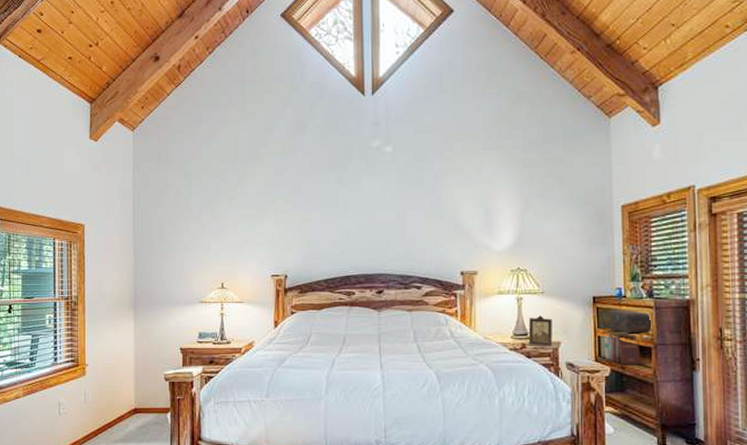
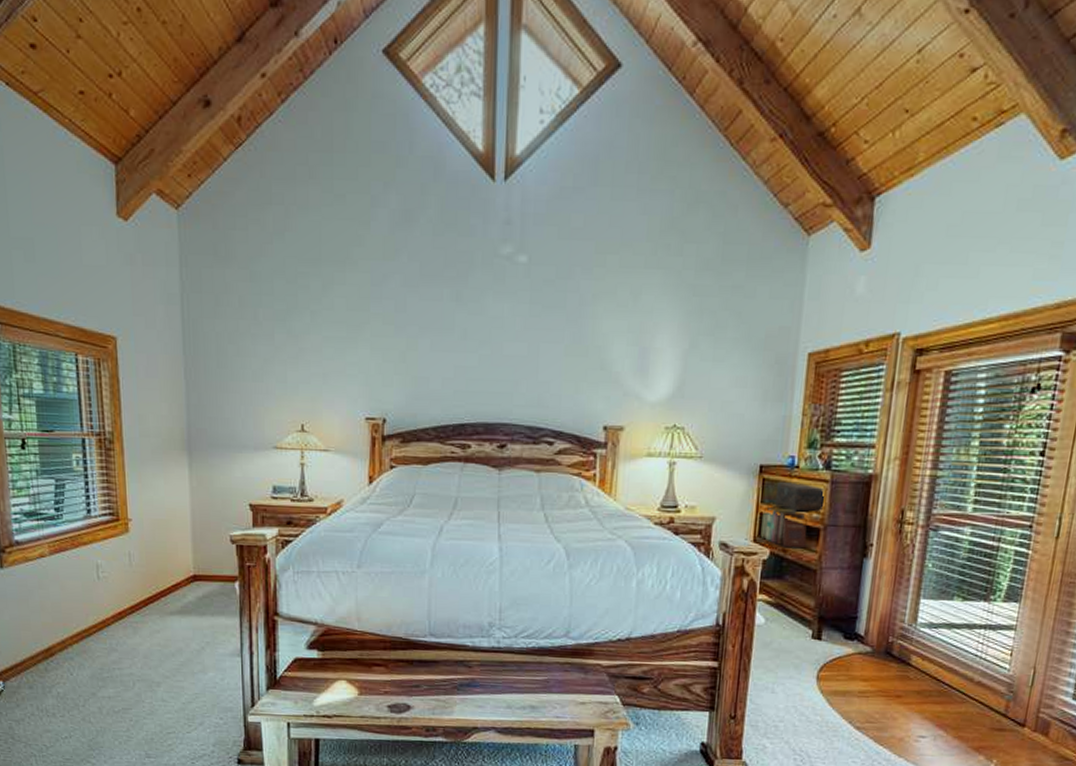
photo frame: present [528,315,553,346] -> none [677,485,708,522]

